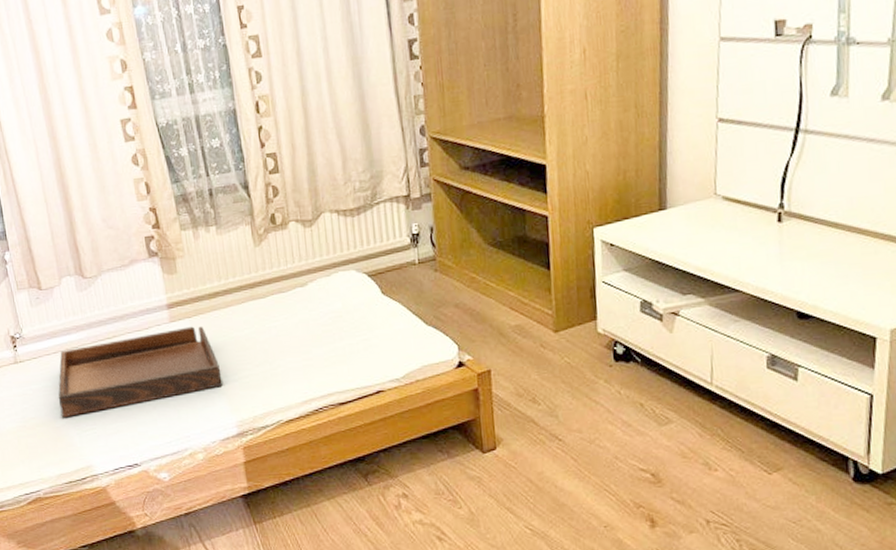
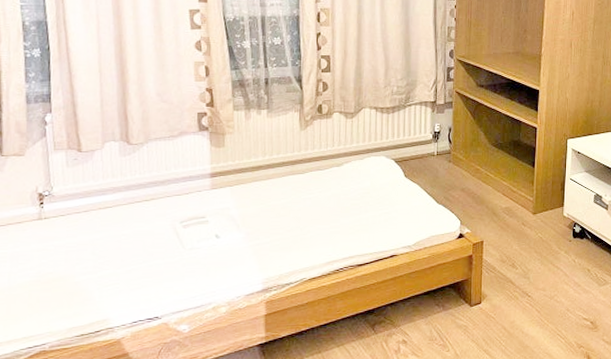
serving tray: present [58,326,223,418] -> none [82,194,254,273]

